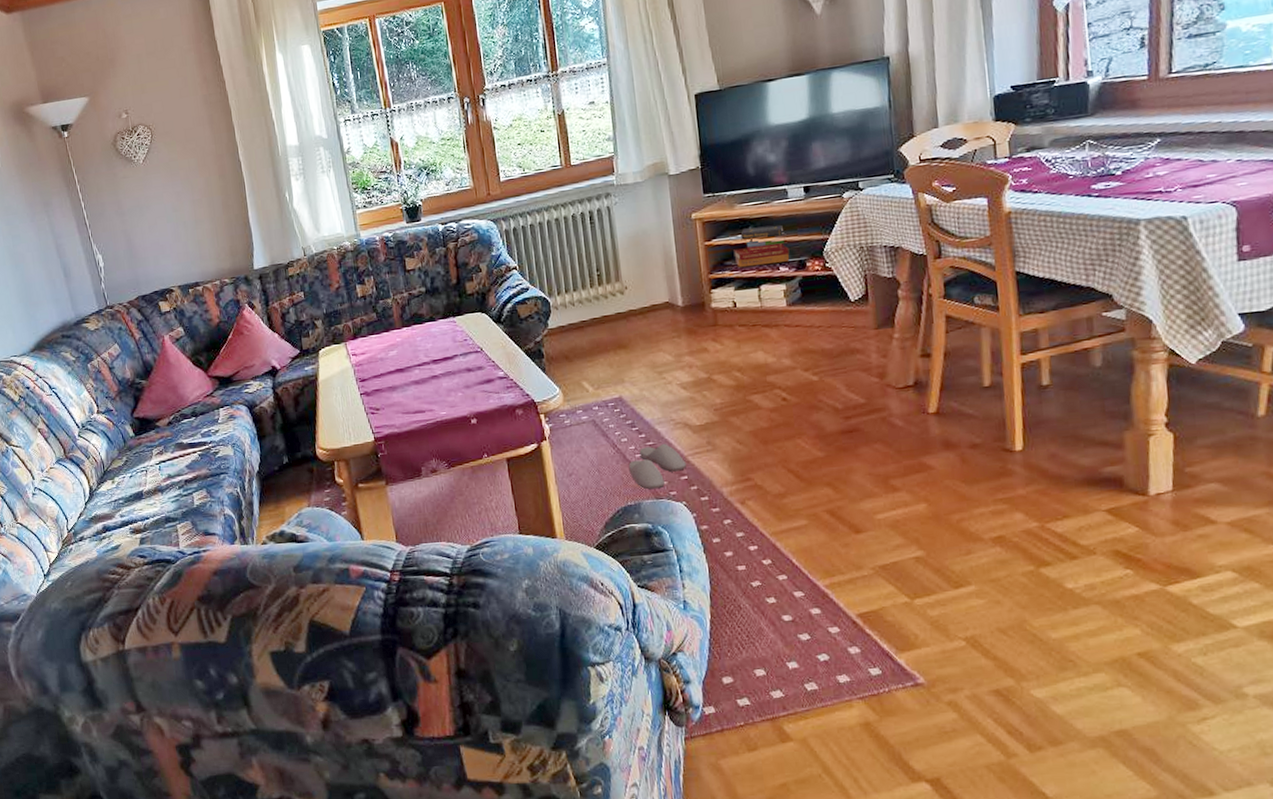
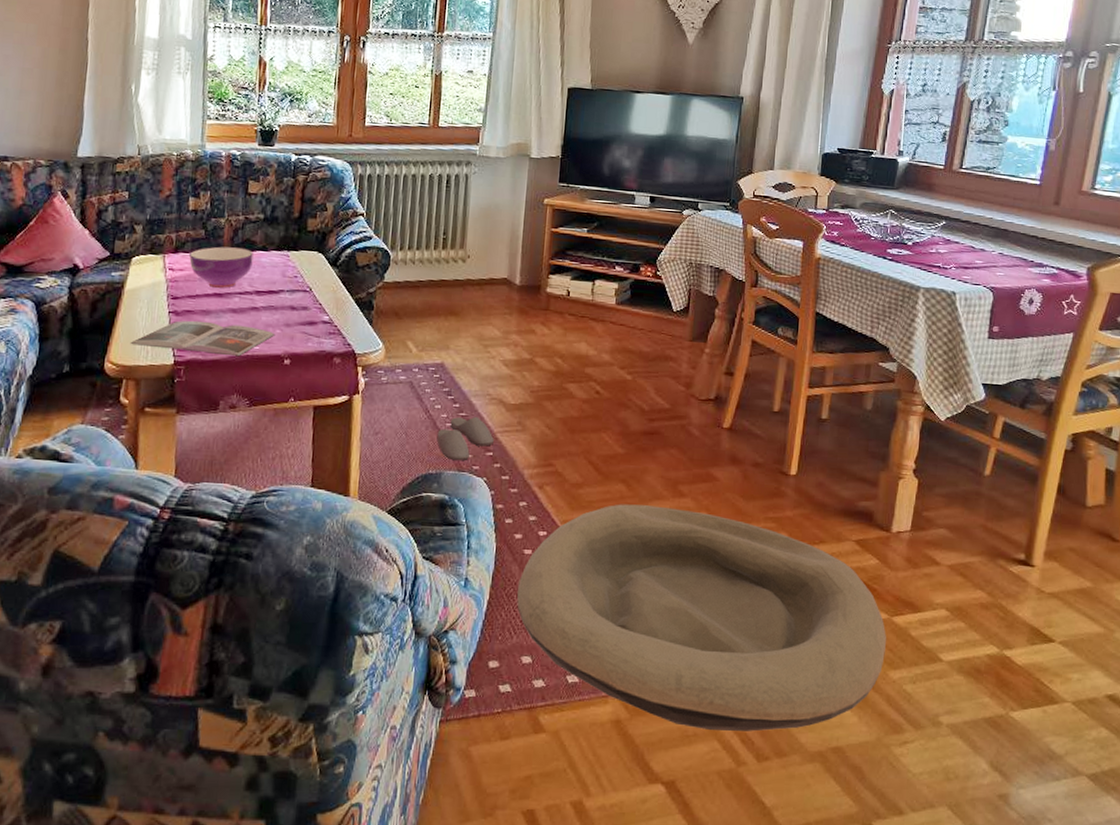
magazine: none [334,394,458,430] -> present [131,320,276,357]
bowl: none [367,322,425,365] -> present [189,246,254,289]
books: present [733,224,790,268] -> none [576,223,627,263]
dog bed: none [737,504,1164,724] -> present [517,504,887,732]

